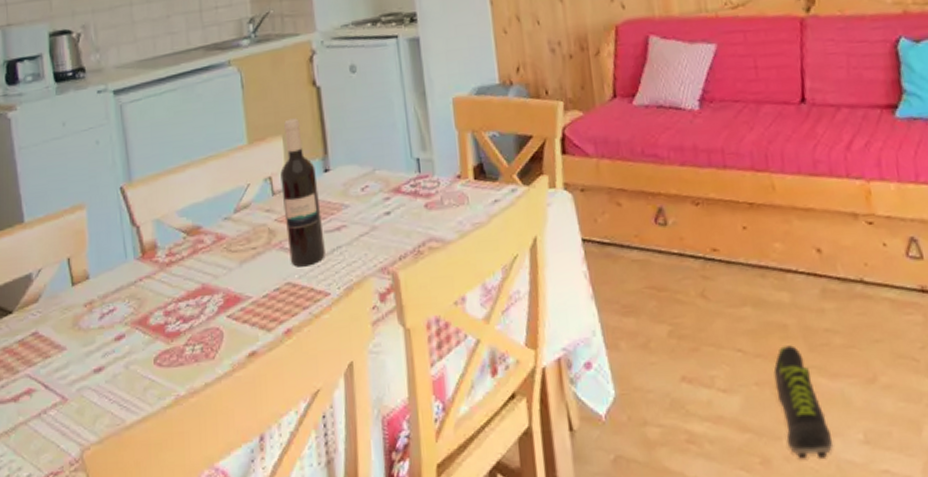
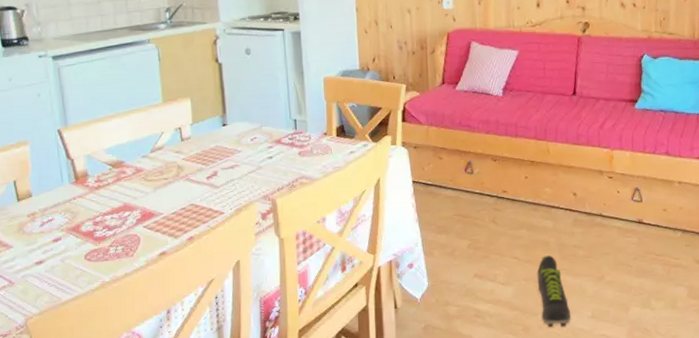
wine bottle: present [280,118,325,267] -> none [188,85,221,193]

